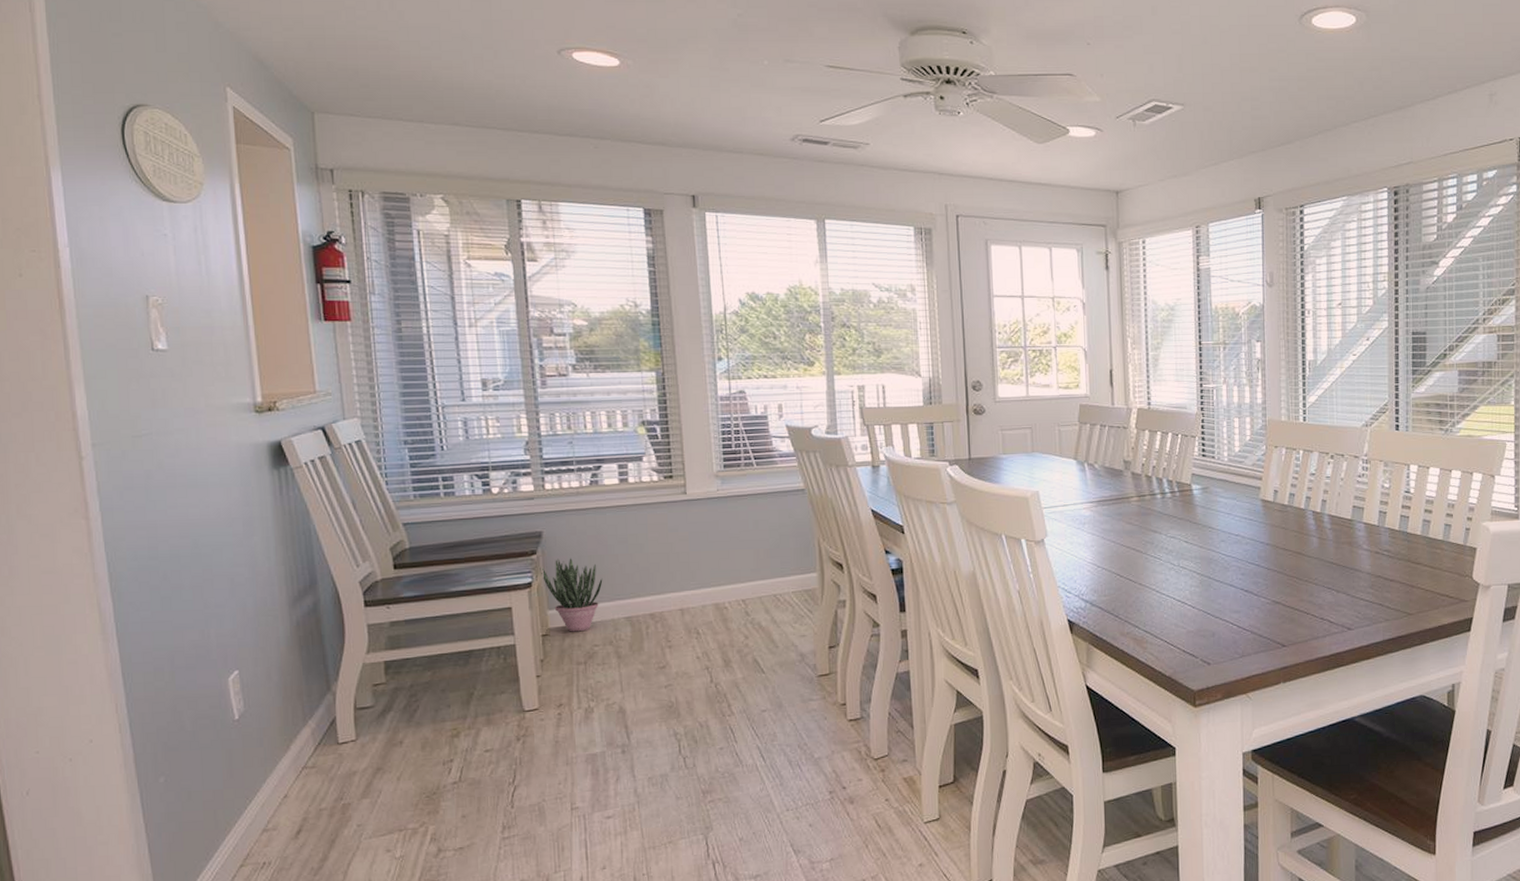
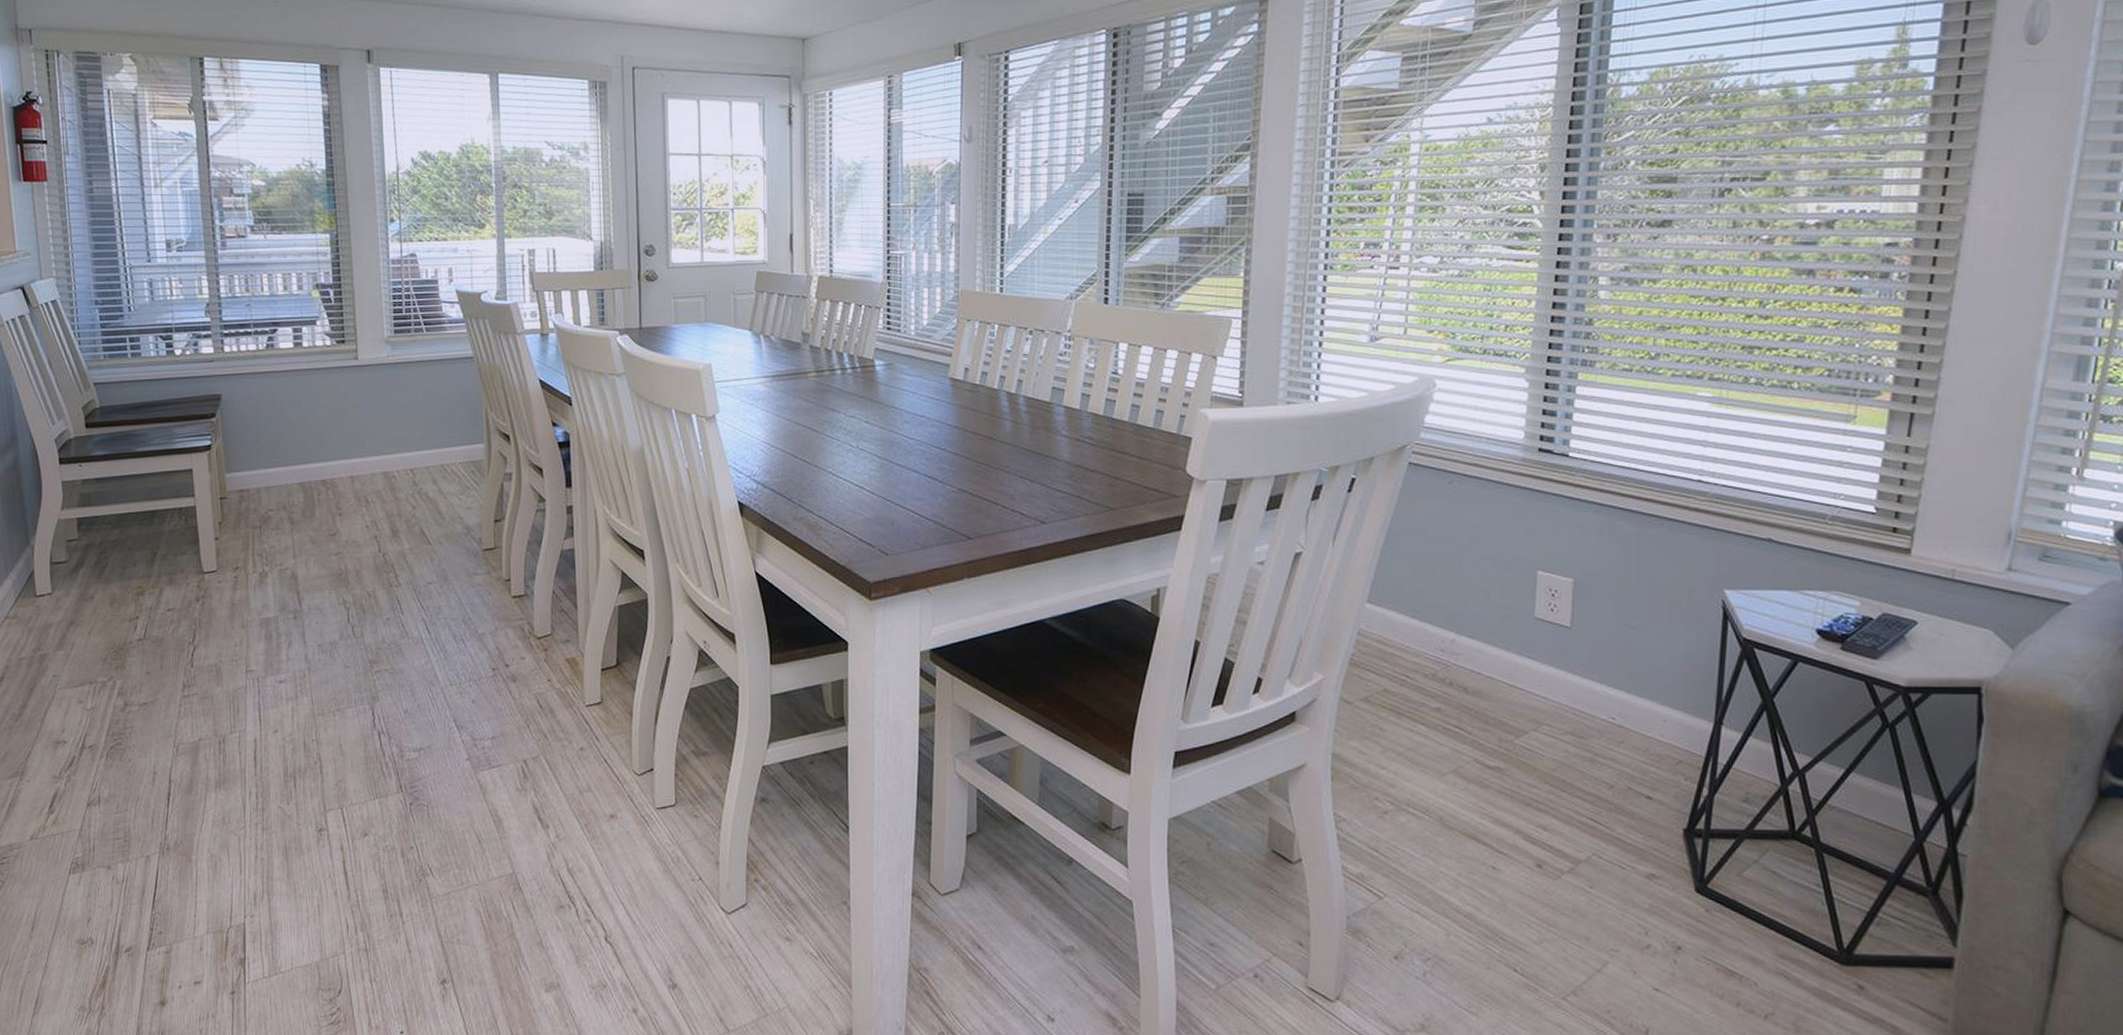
potted plant: present [540,558,603,632] -> none [218,422,278,496]

